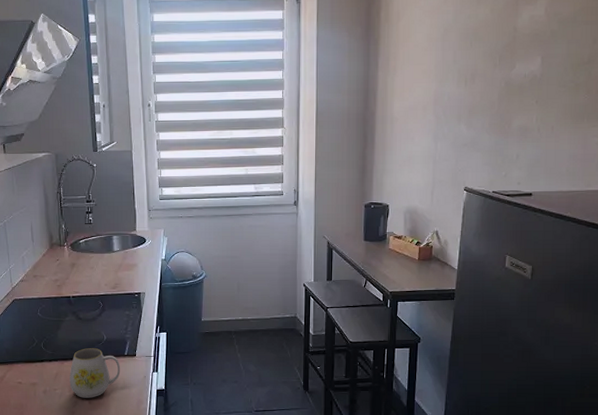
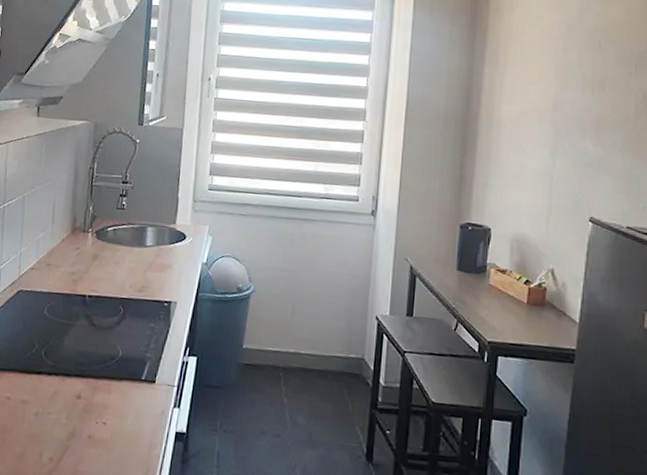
mug: present [69,348,121,398] -> none [68,363,135,432]

